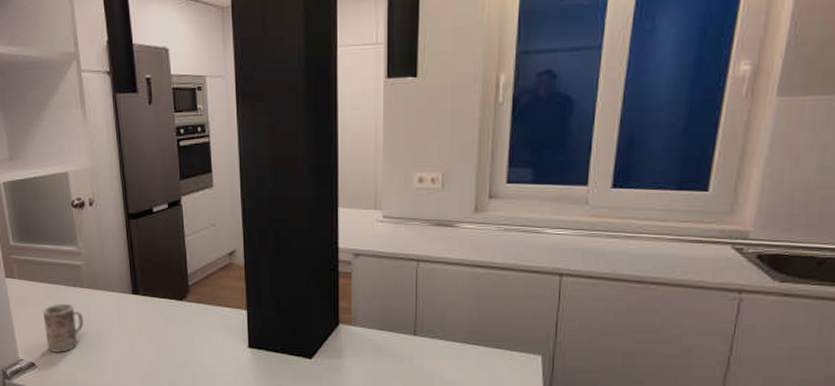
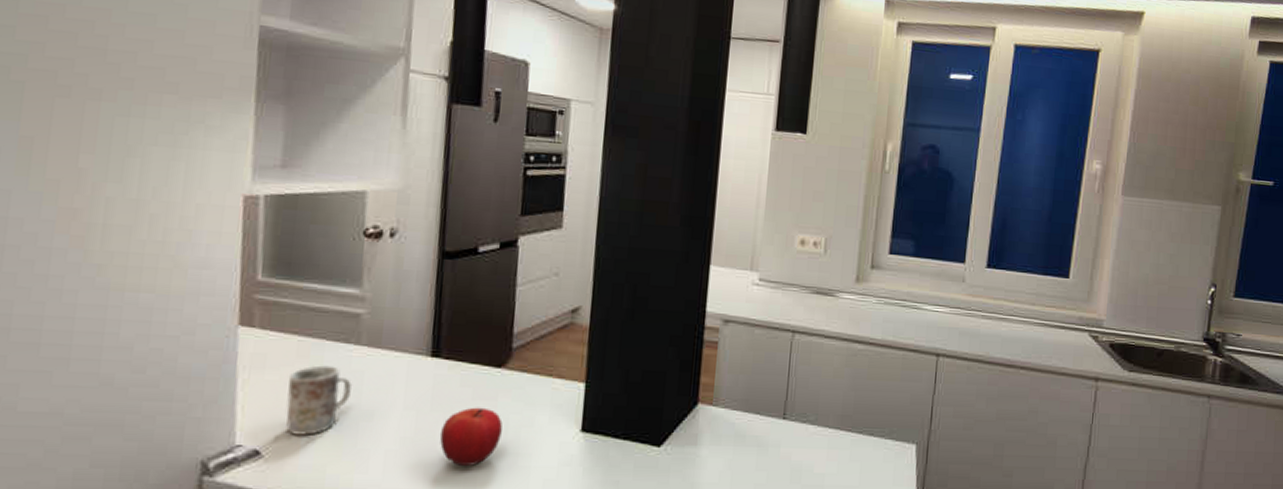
fruit: none [148,330,190,374] -> present [440,407,503,467]

